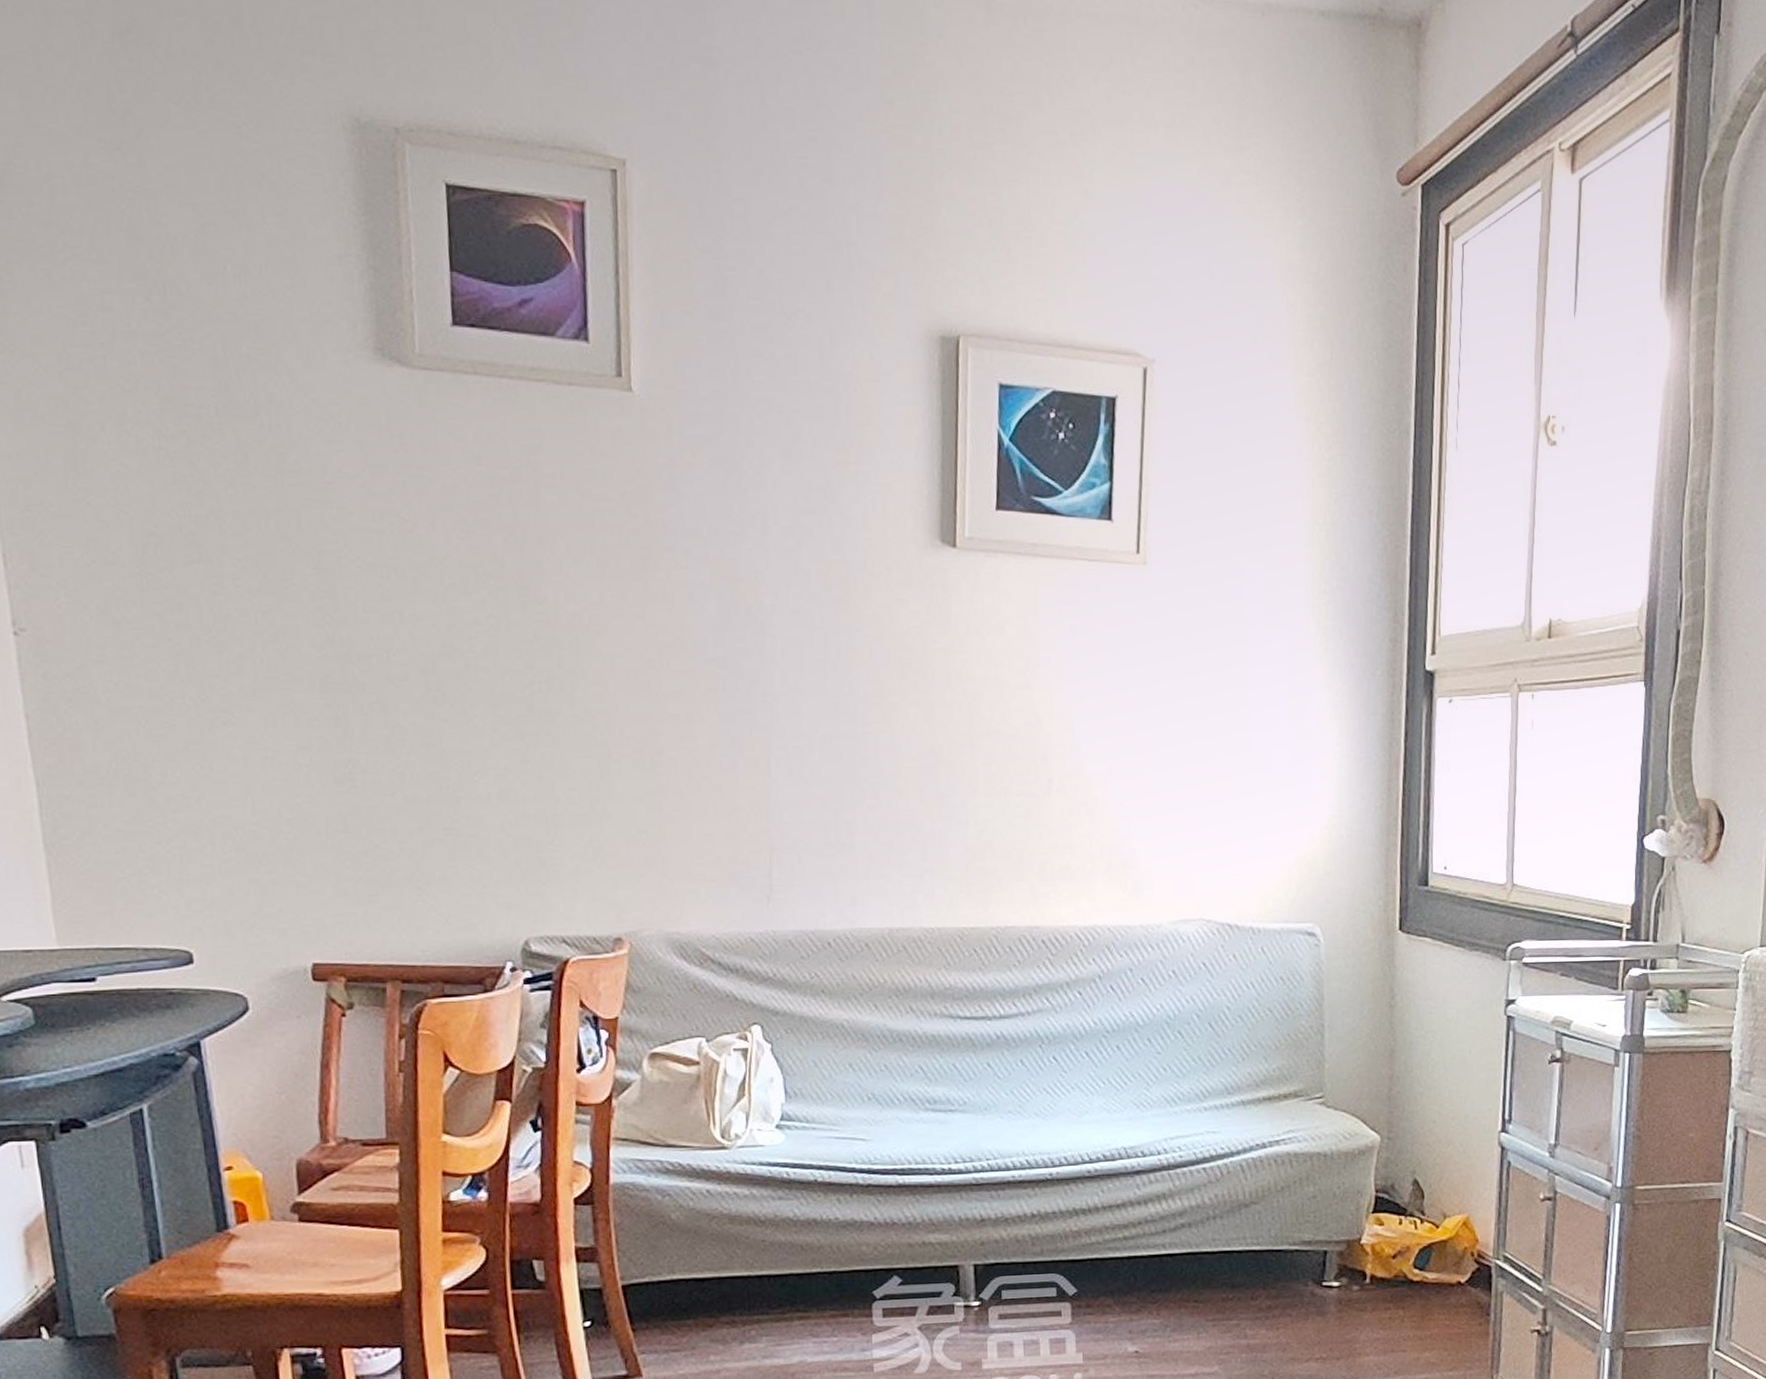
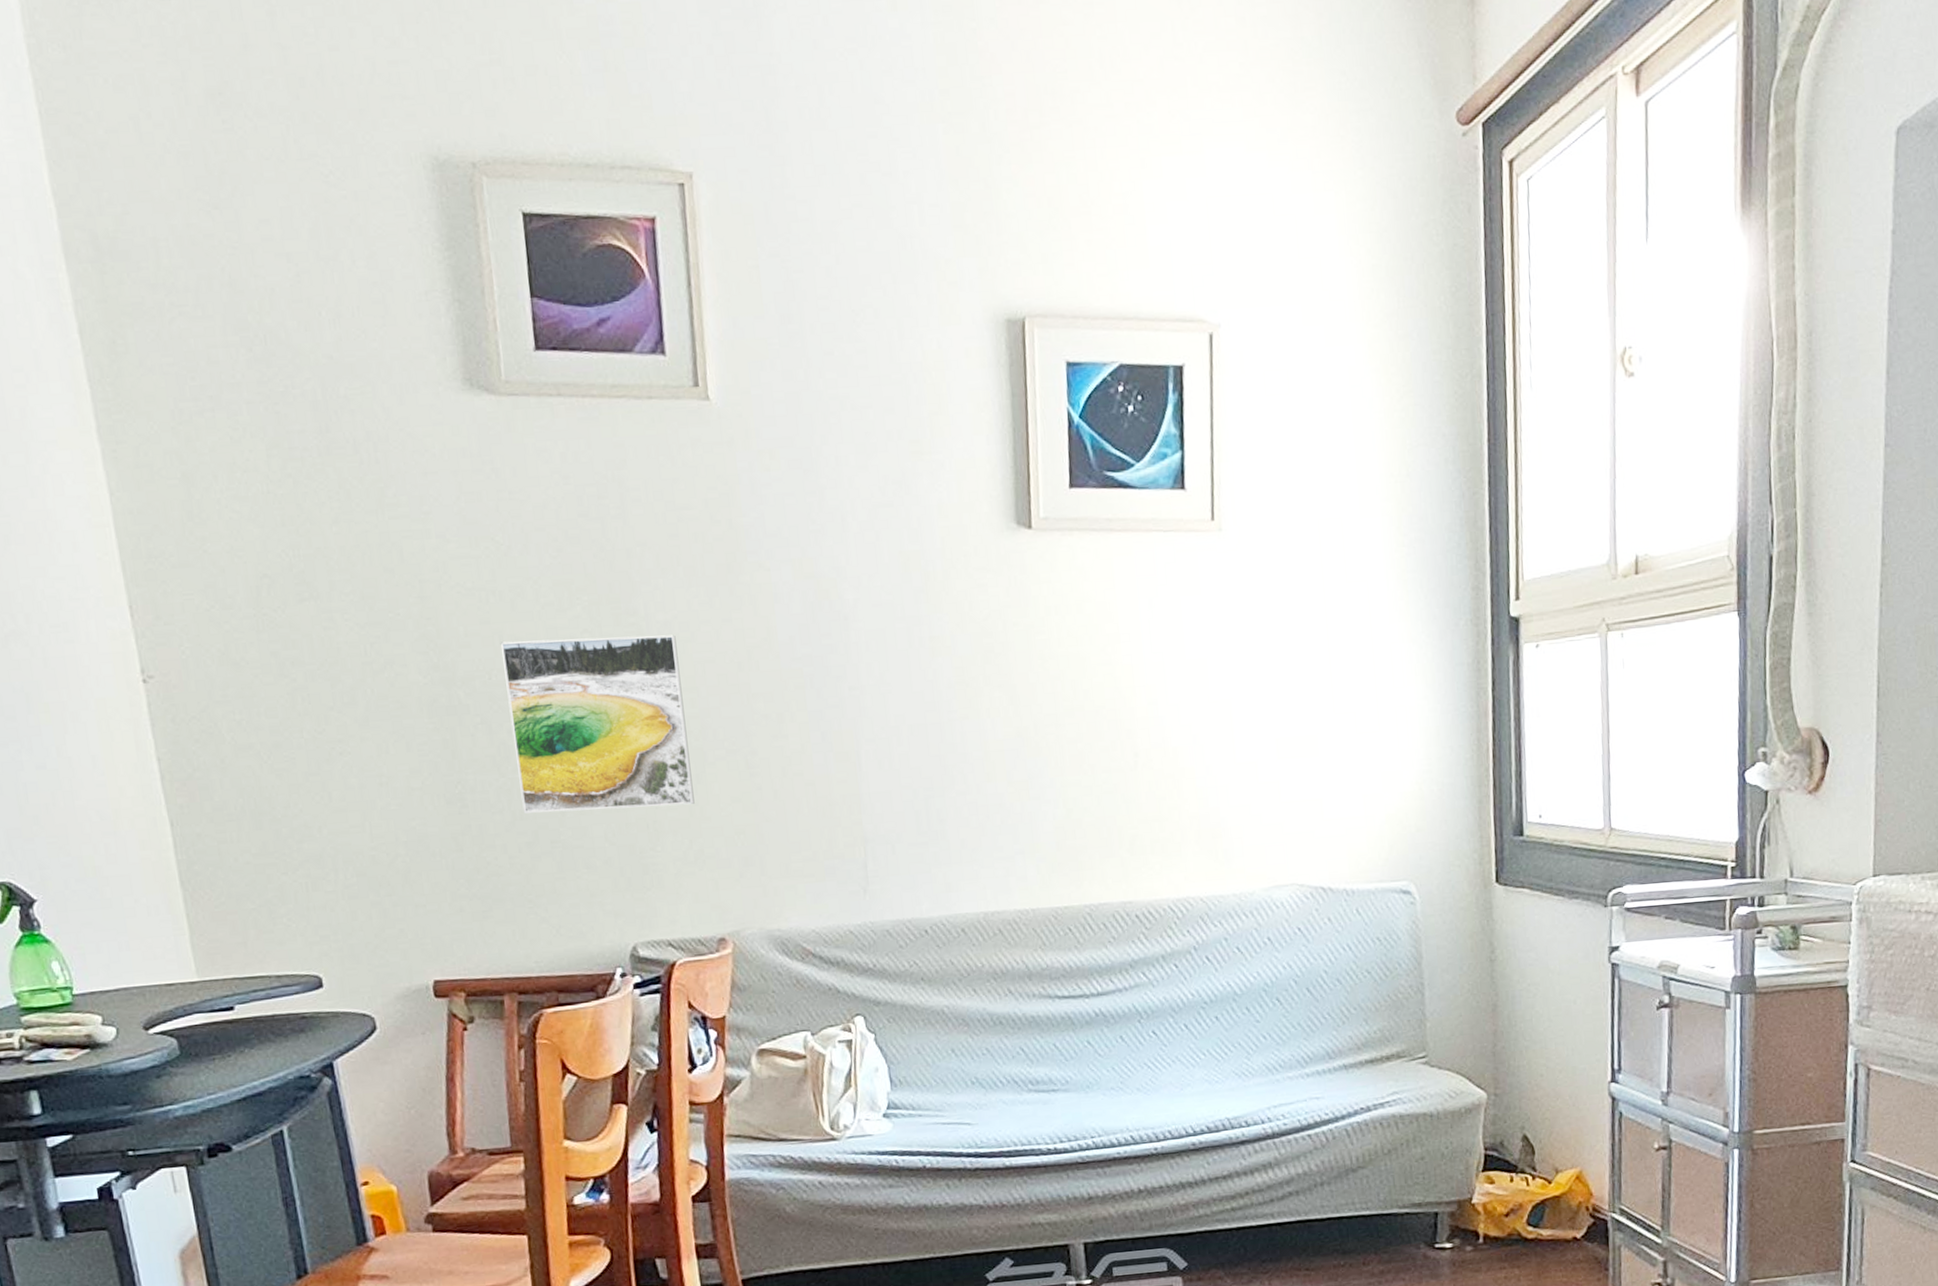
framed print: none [400,621,597,800] -> present [500,635,695,813]

